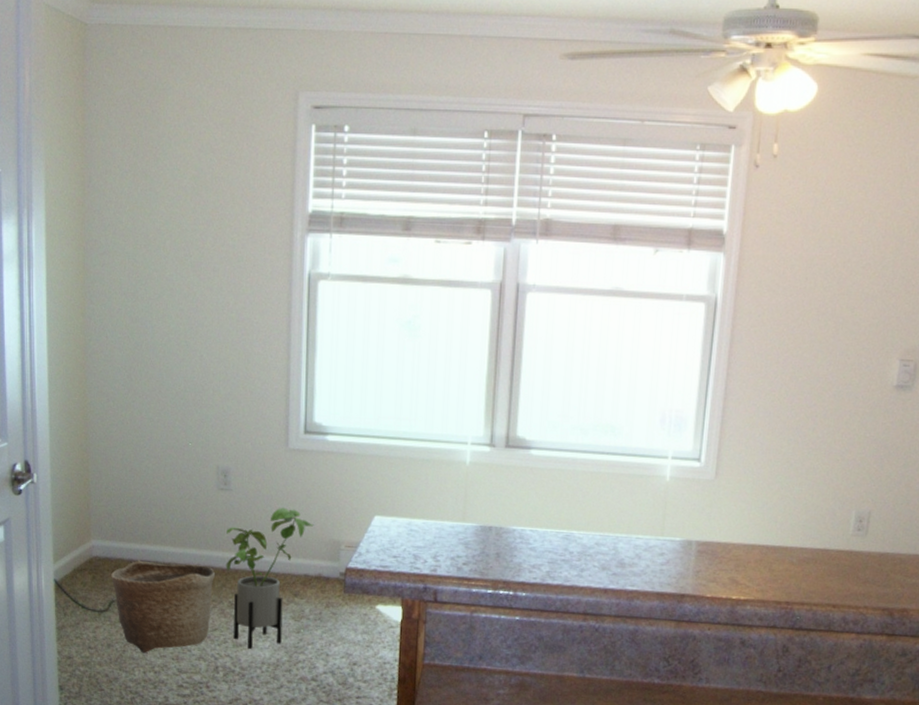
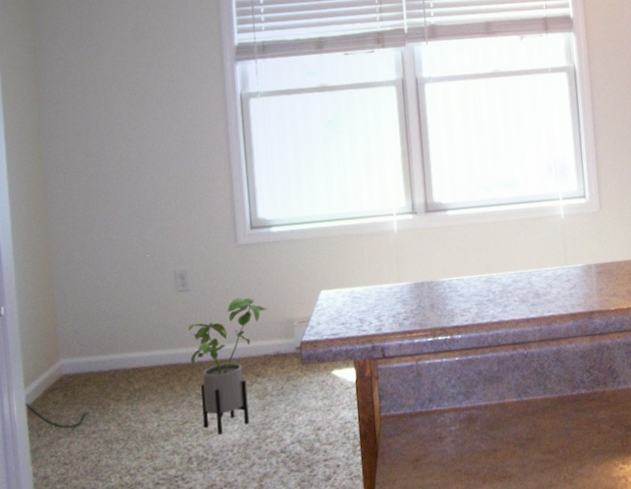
basket: present [111,560,216,653] -> none [82,364,182,459]

